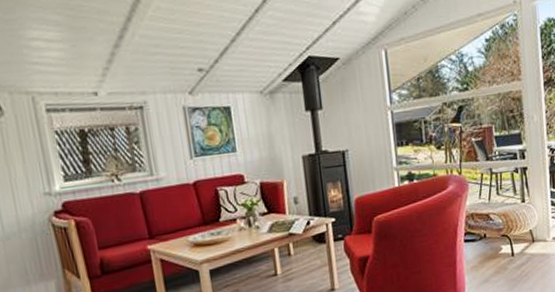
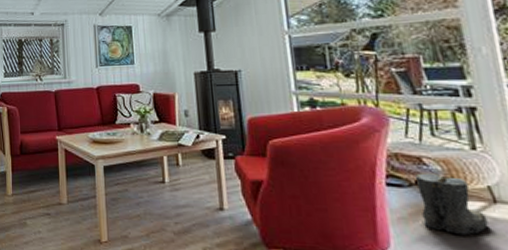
boots: none [484,225,528,272] -> present [414,173,489,236]

